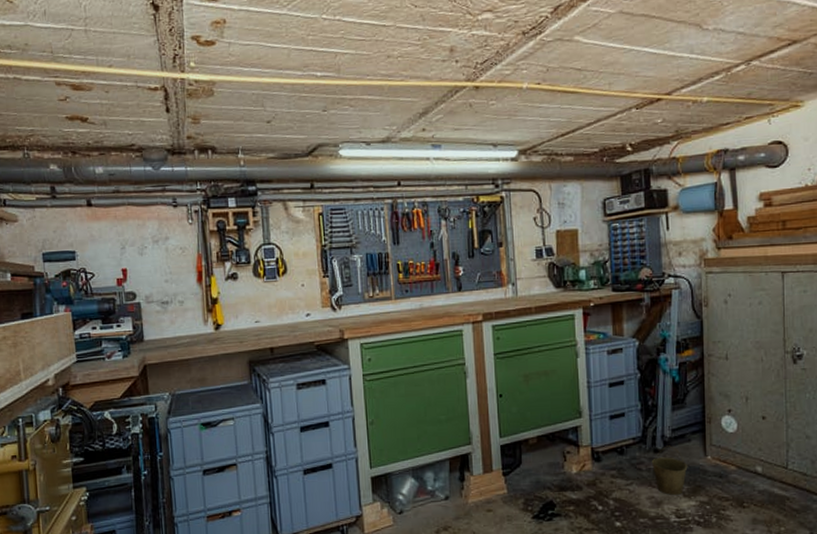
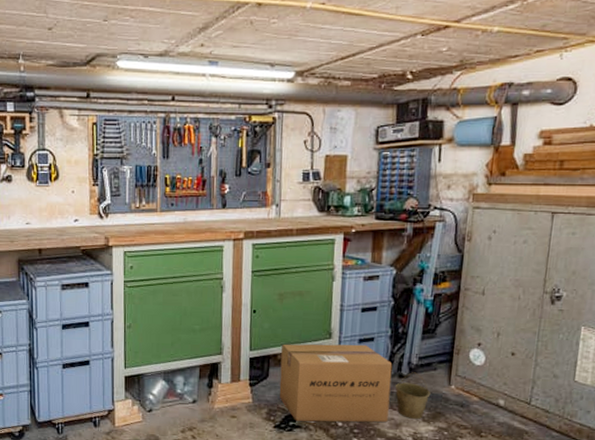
box: none [532,421,648,510] -> present [279,344,393,423]

